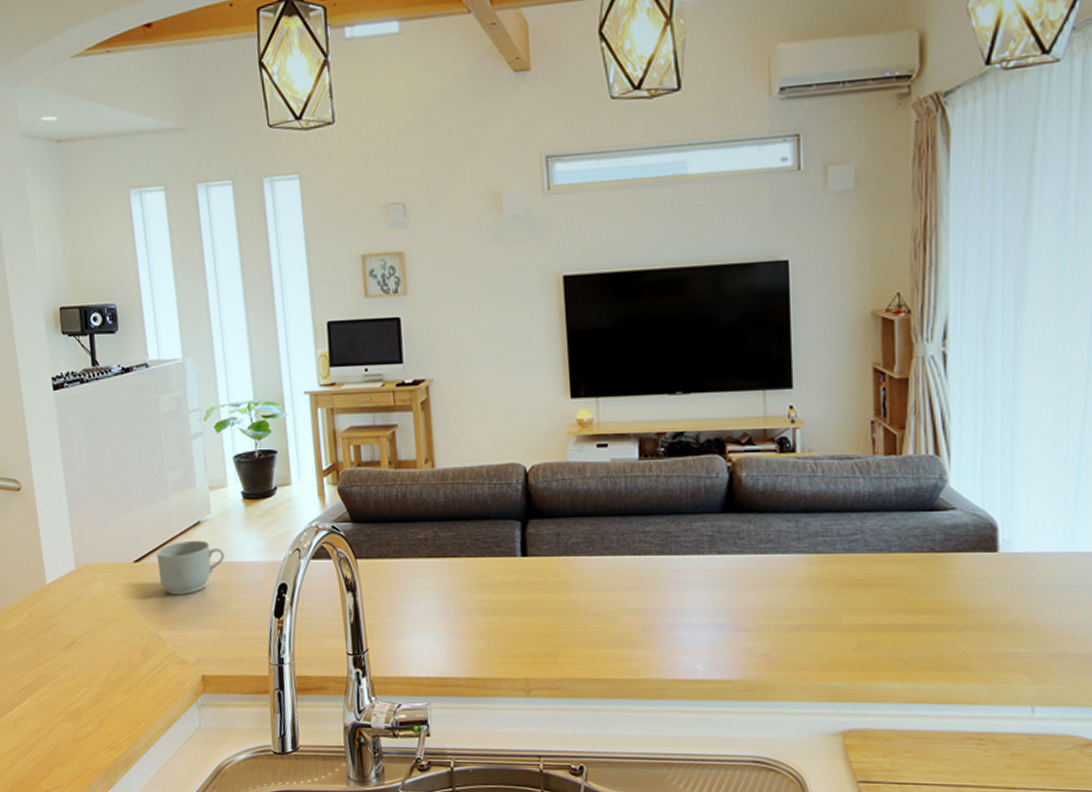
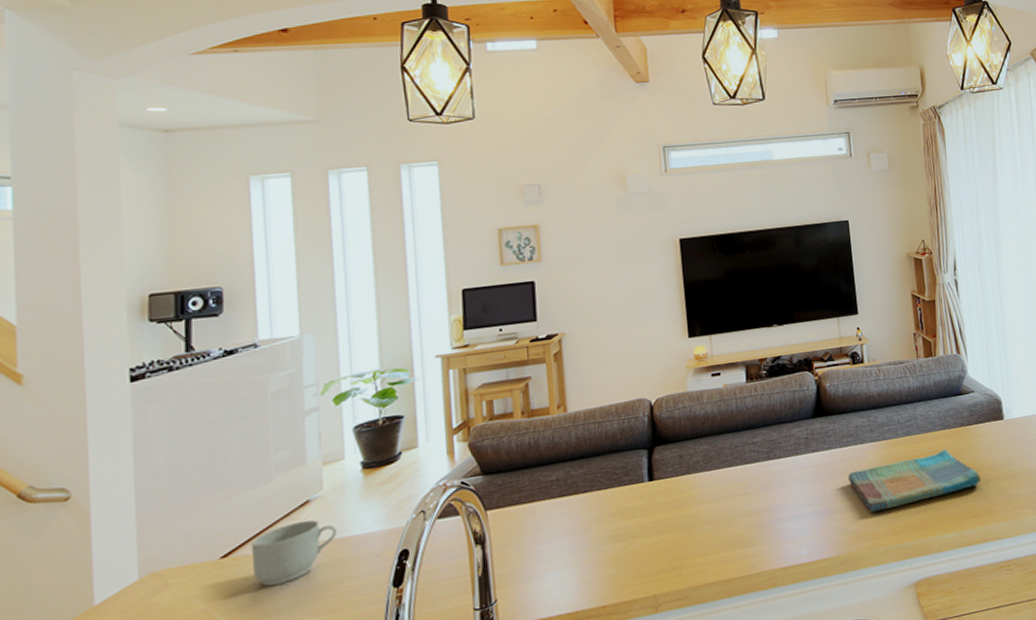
dish towel: none [762,578,952,639] -> present [847,449,981,513]

